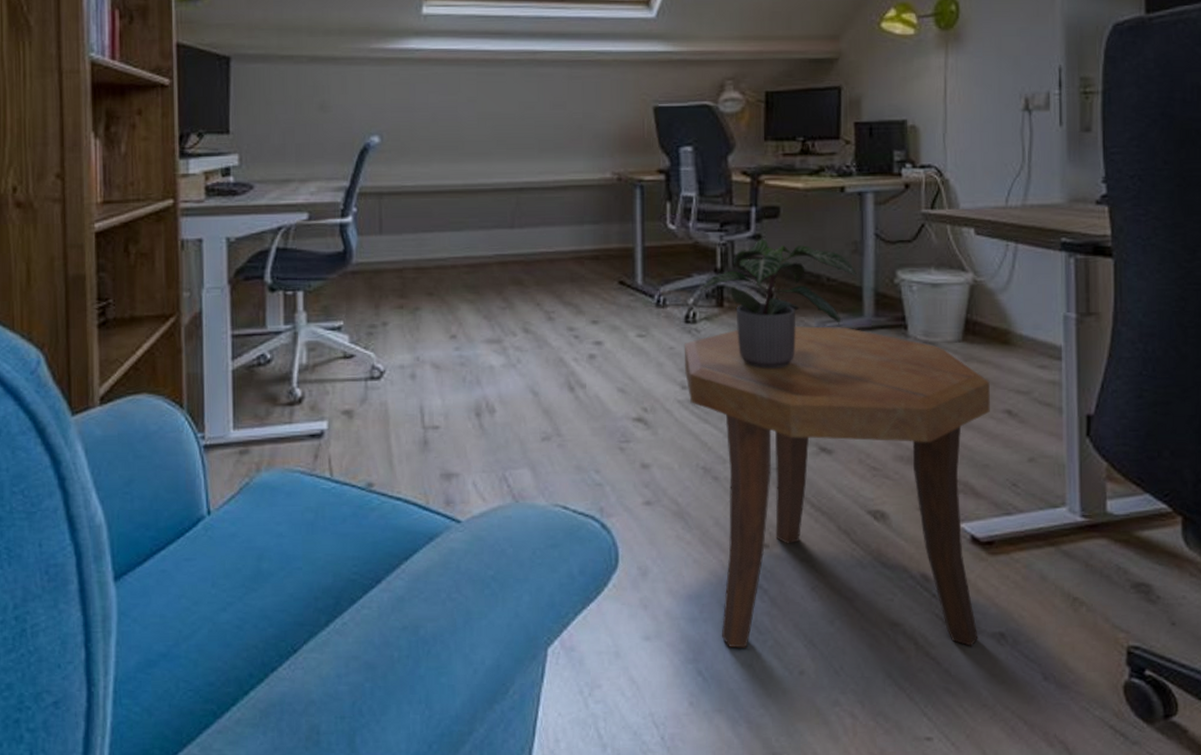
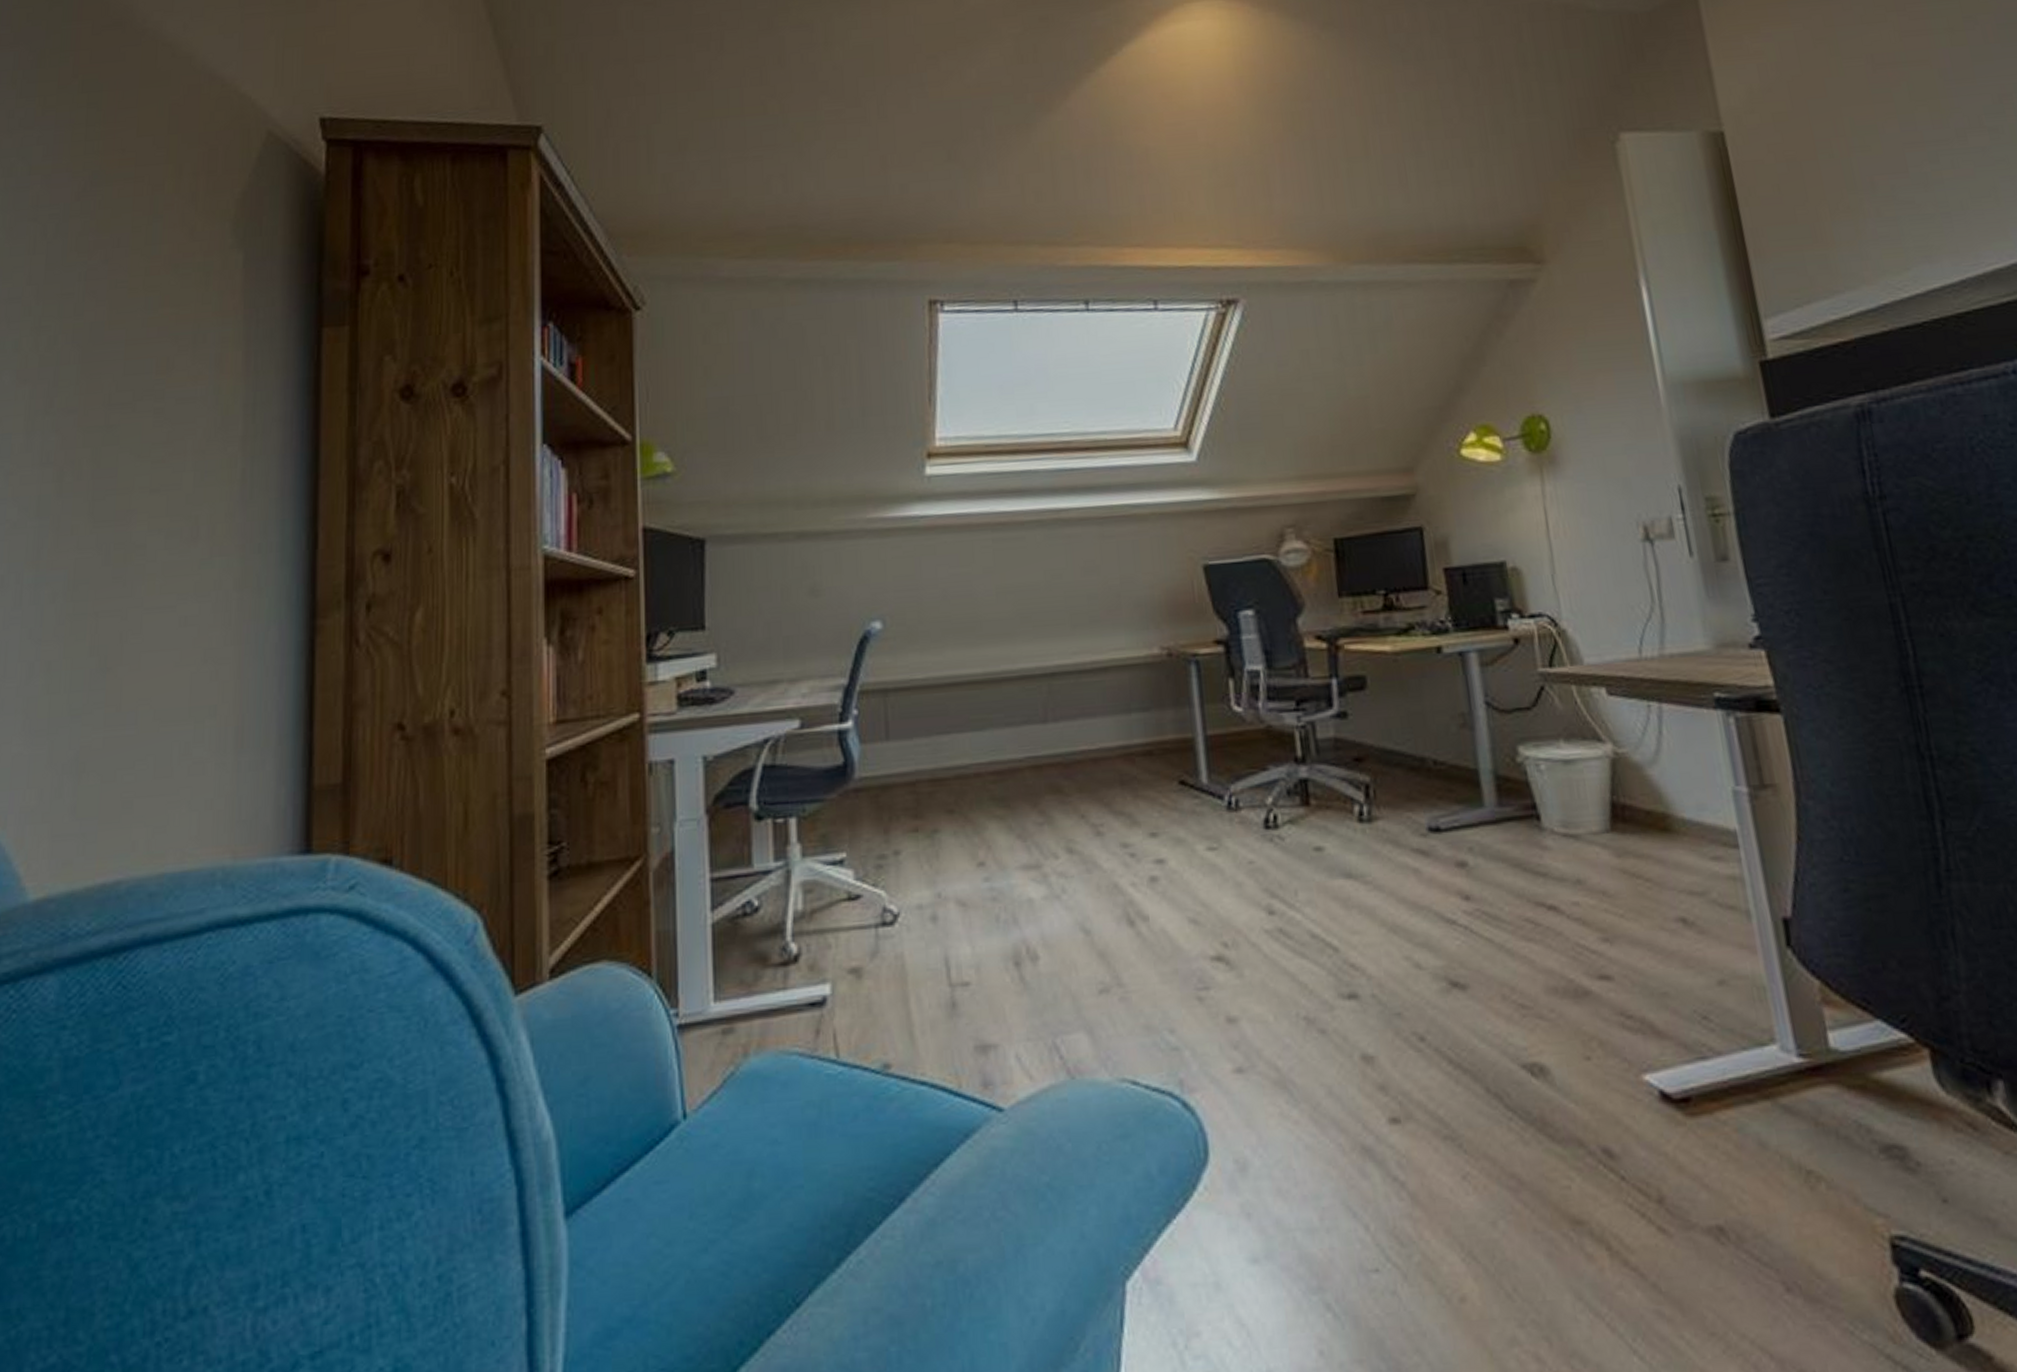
side table: present [684,326,990,648] -> none [1266,822,1690,1268]
potted plant: present [701,239,858,370] -> none [1280,717,1471,883]

